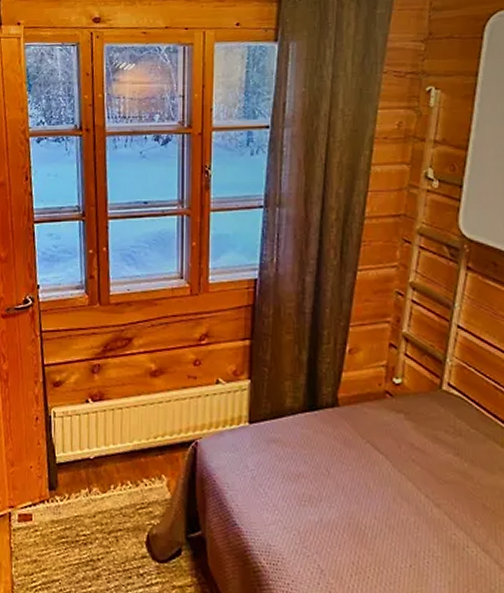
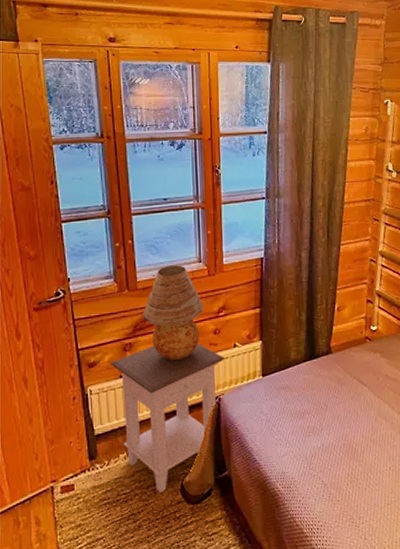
nightstand: none [77,371,205,542] -> present [111,343,225,493]
table lamp: none [113,280,184,392] -> present [142,265,204,361]

